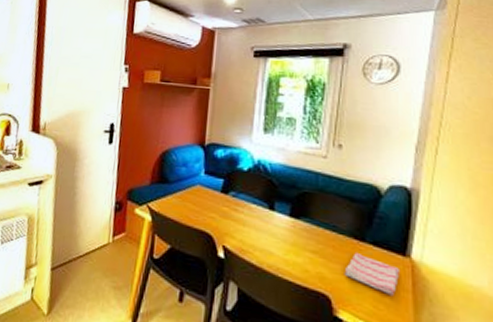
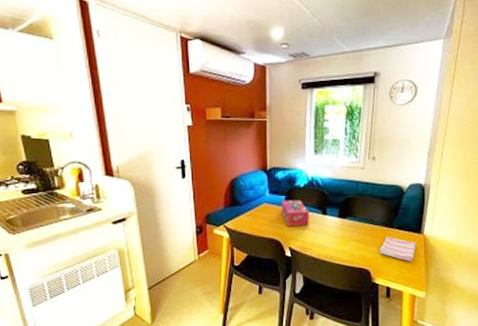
tissue box: none [217,184,252,221] -> present [281,199,309,226]

